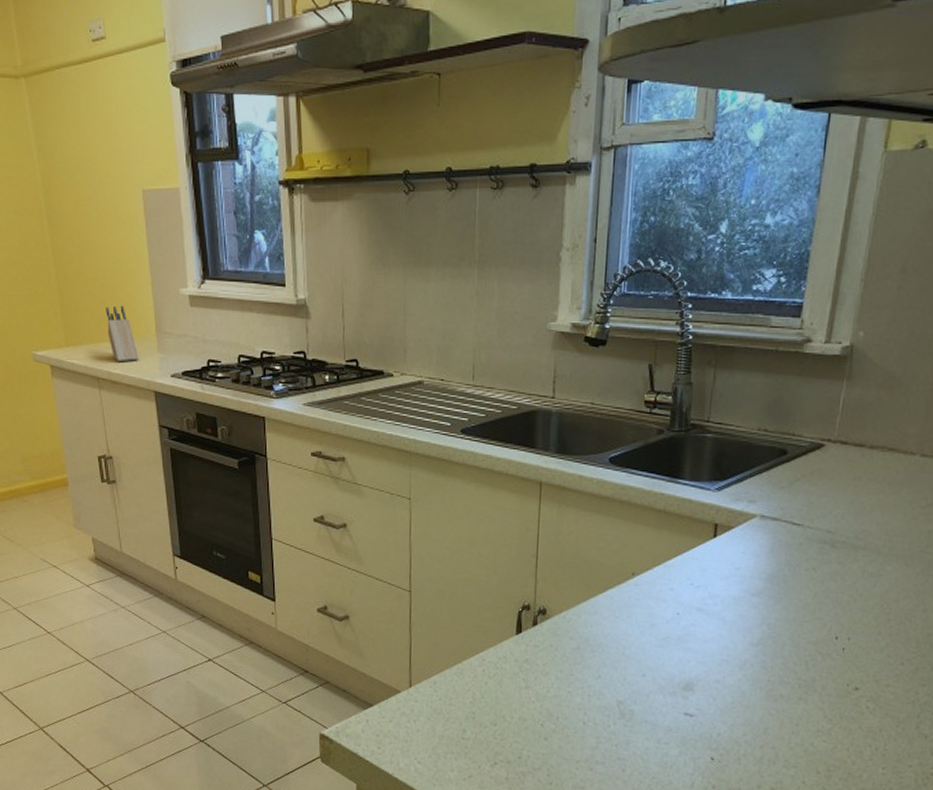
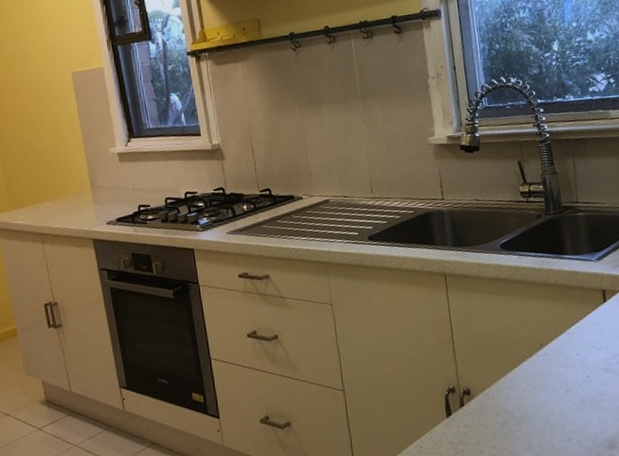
knife block: present [106,305,139,362] -> none [45,168,77,218]

